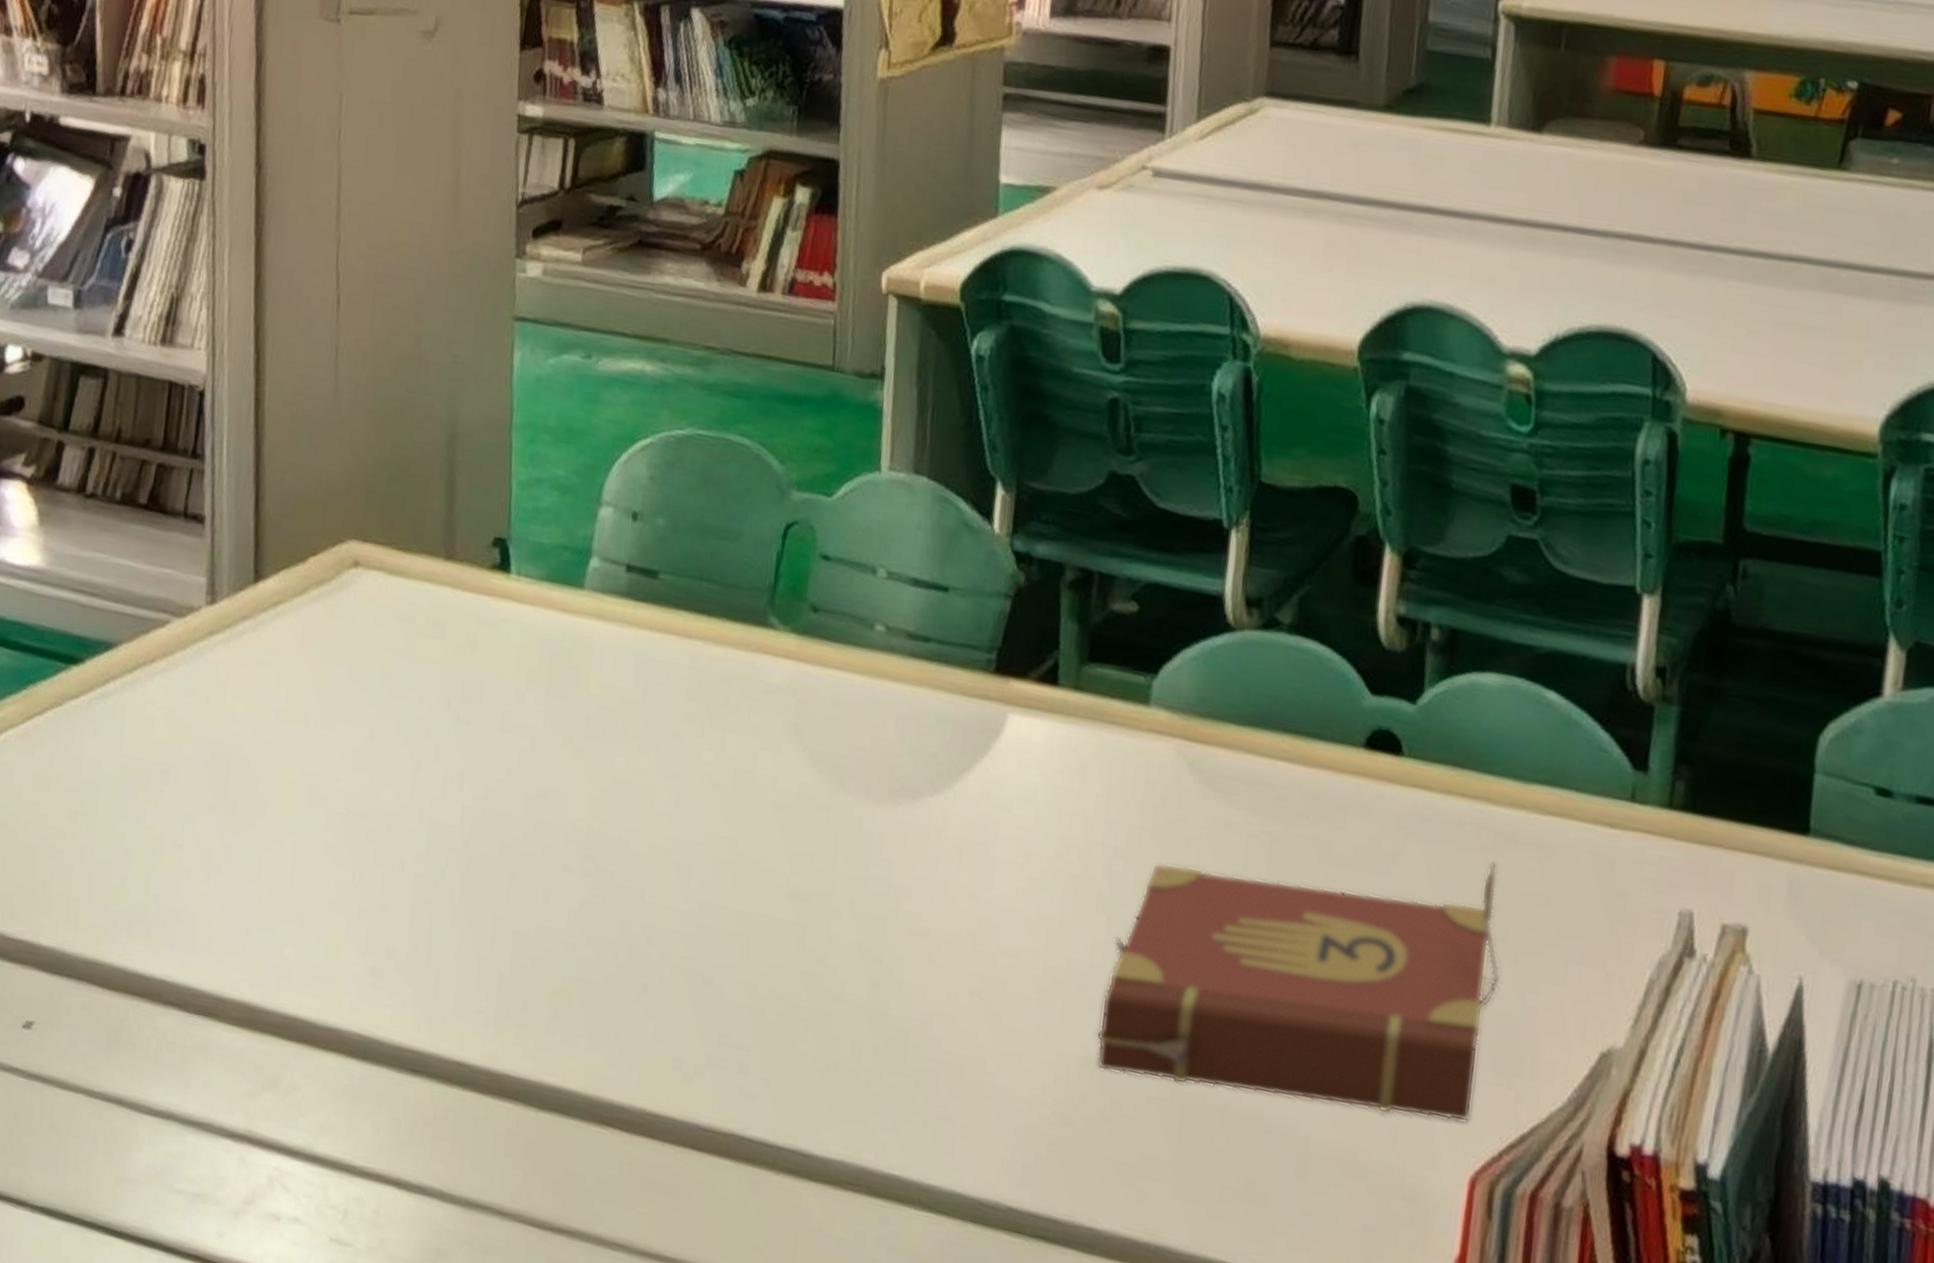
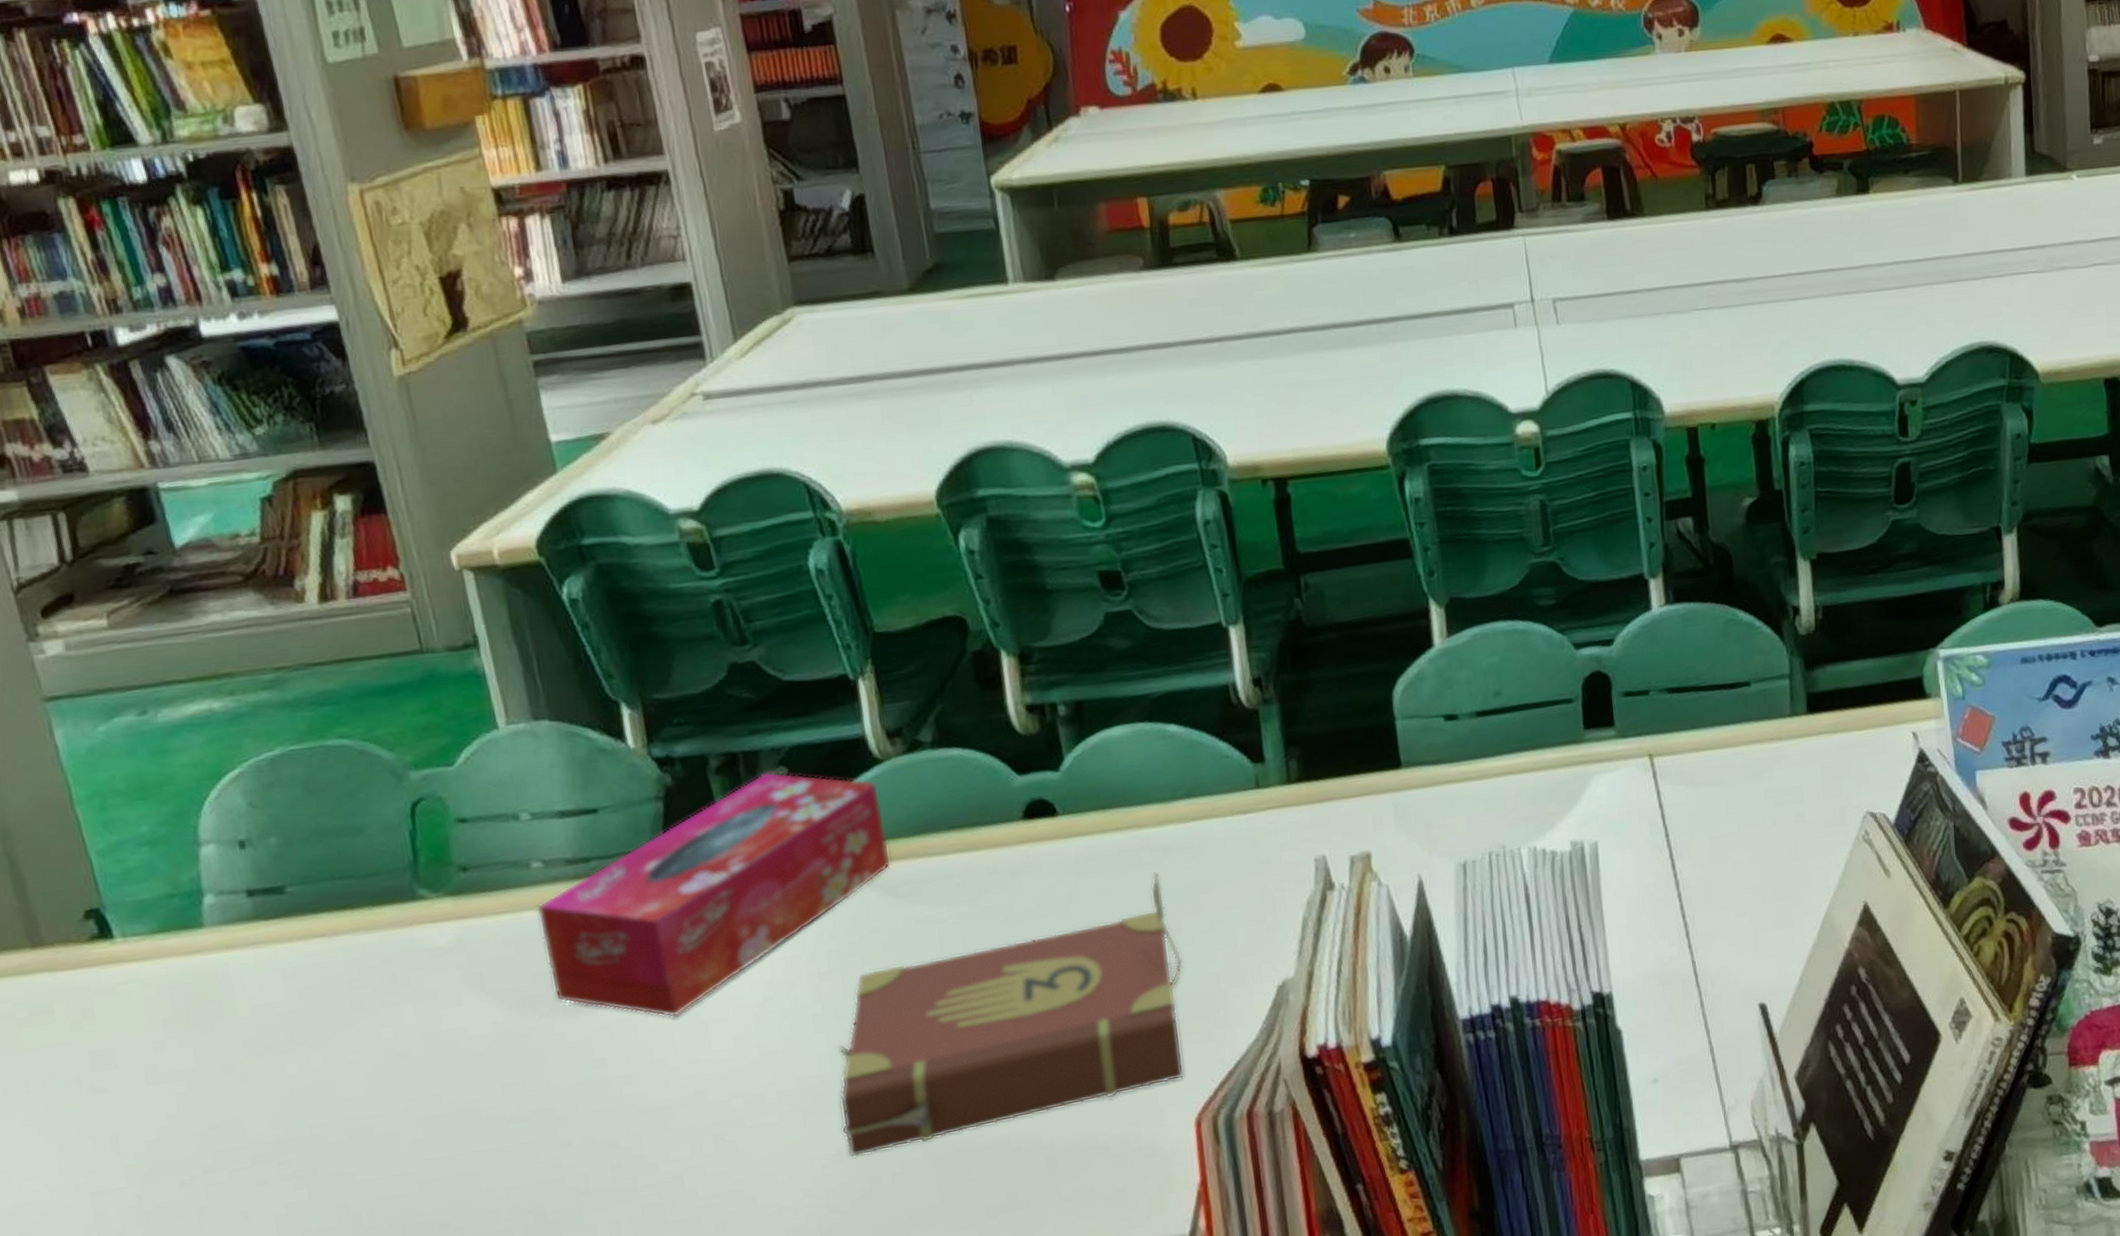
tissue box: none [863,602,1224,842] -> present [536,771,892,1017]

